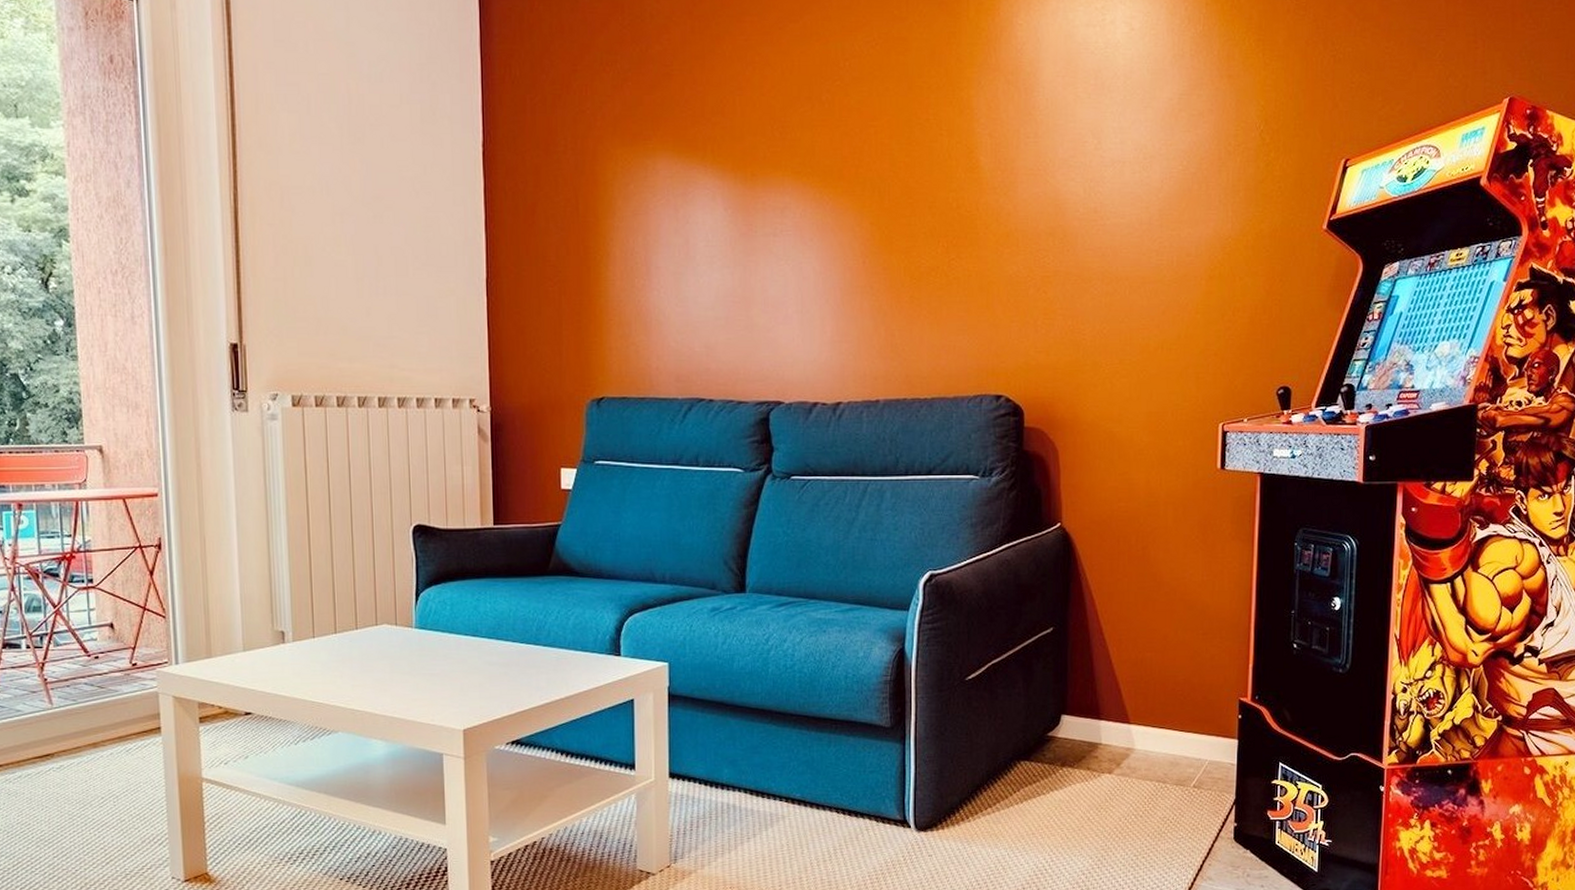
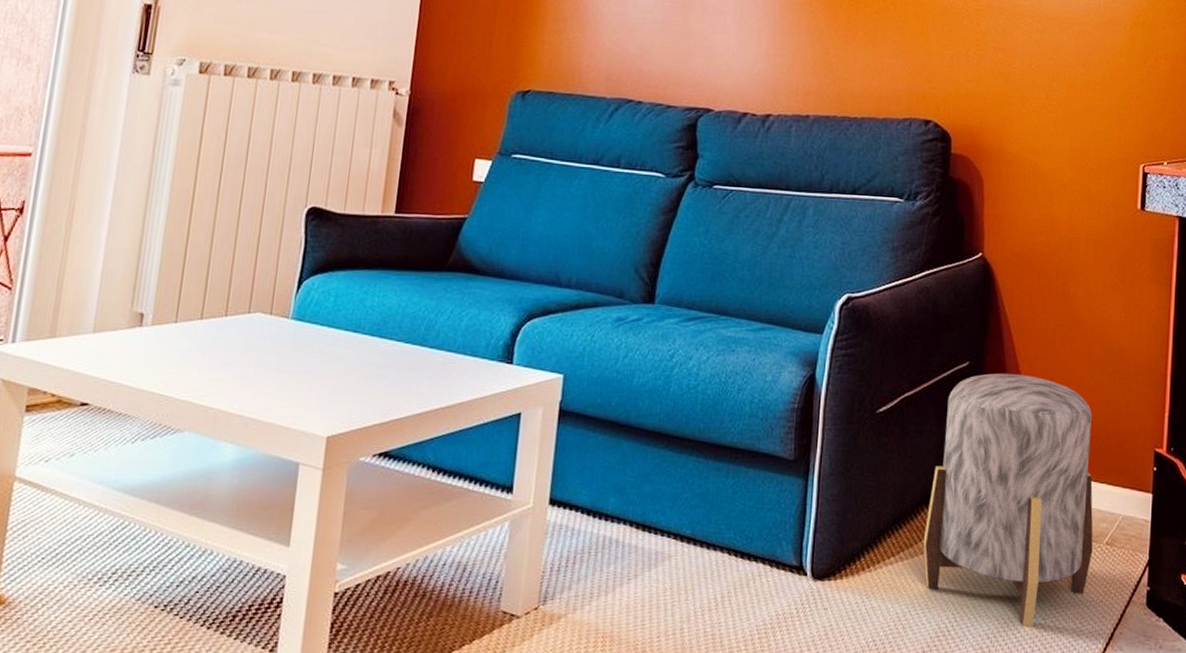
stool: none [1017,636,1181,863] -> present [923,373,1093,627]

